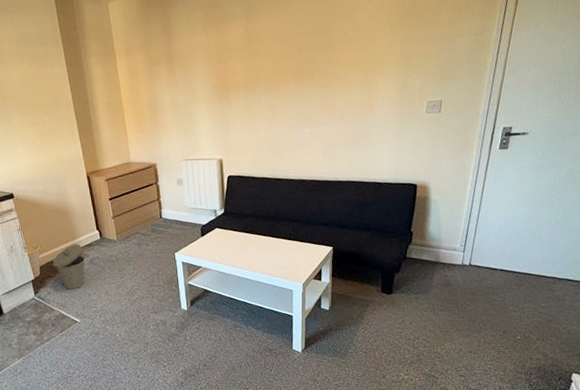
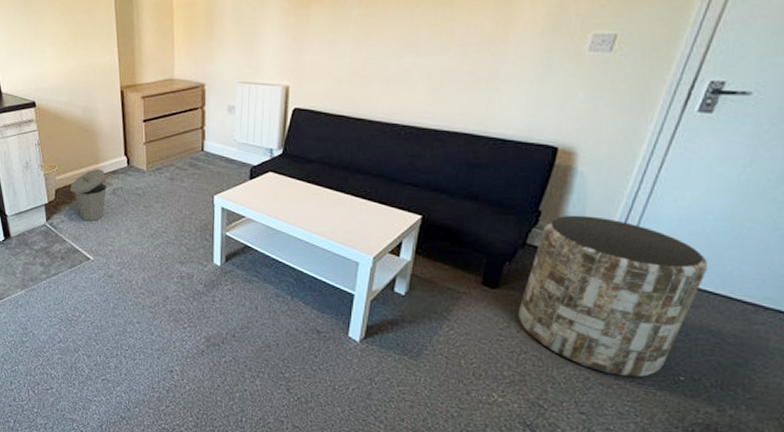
side table: none [409,230,521,344] -> present [518,215,708,377]

